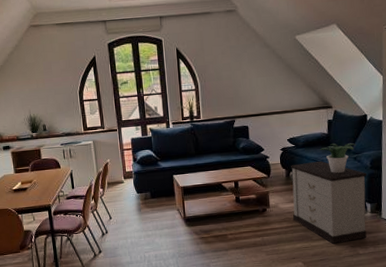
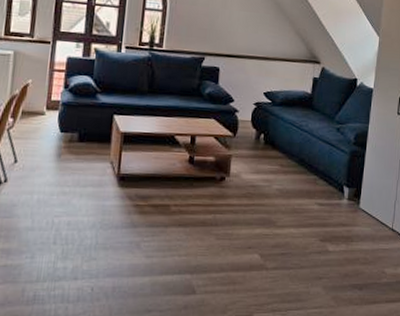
nightstand: present [290,161,367,244] -> none [255,125,349,234]
potted plant: present [320,143,357,173] -> none [299,107,343,144]

